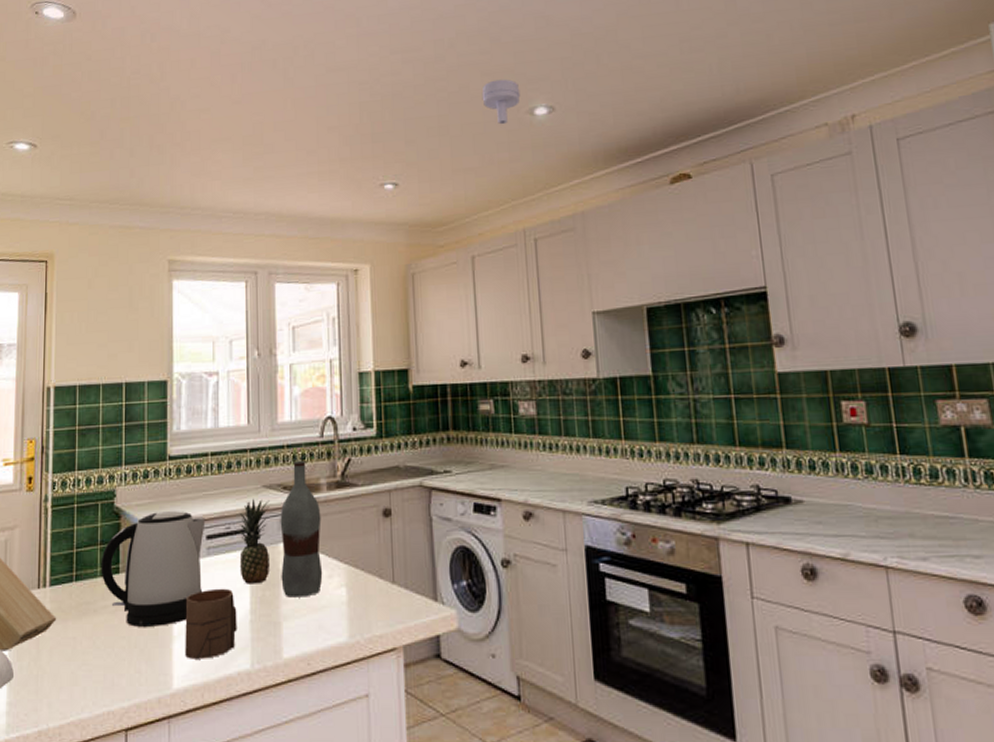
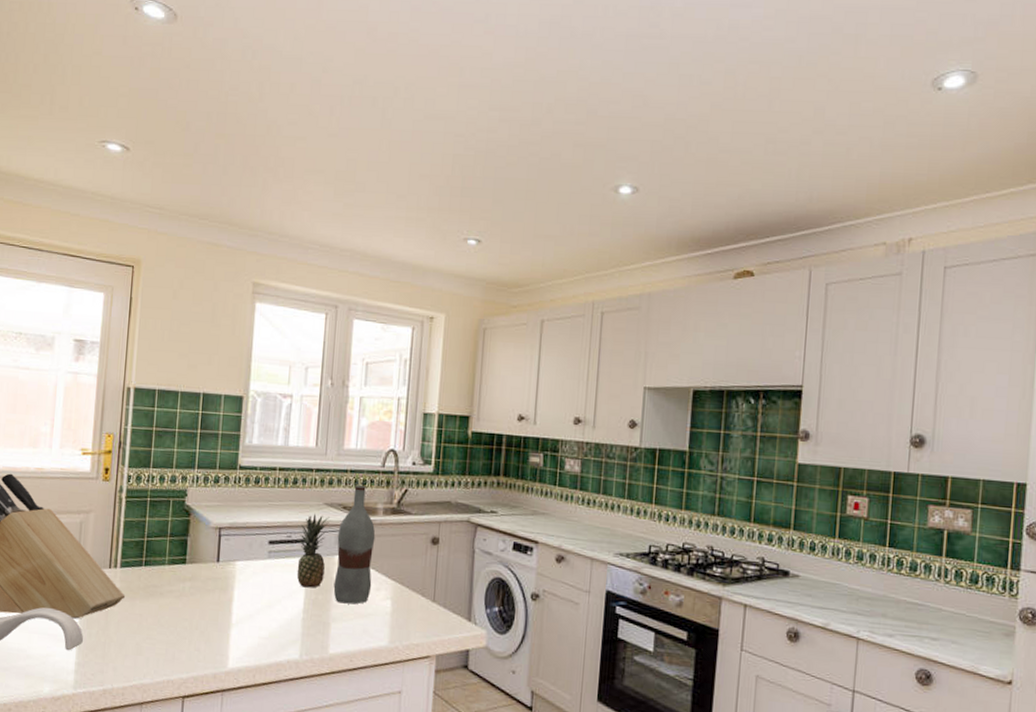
kettle: present [101,510,206,628] -> none [168,514,269,614]
cup: present [185,588,237,659] -> none [241,587,291,646]
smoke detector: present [481,79,521,125] -> none [571,152,609,198]

